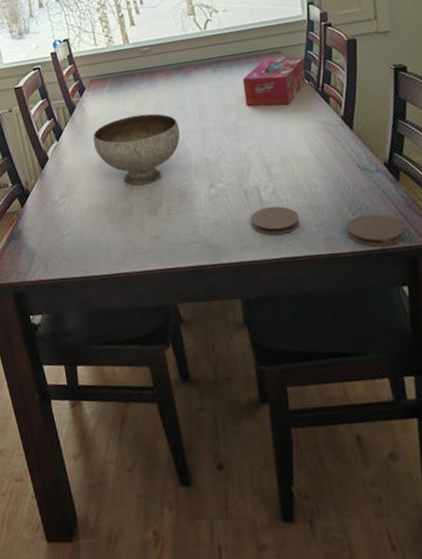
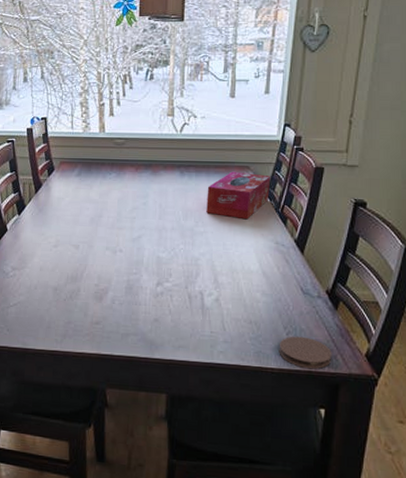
bowl: present [93,113,180,185] -> none [53,203,138,271]
coaster: present [250,206,300,235] -> none [189,312,236,341]

